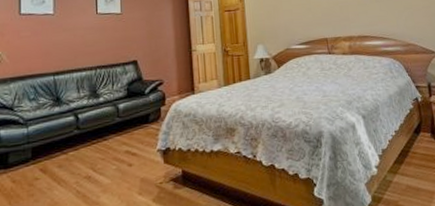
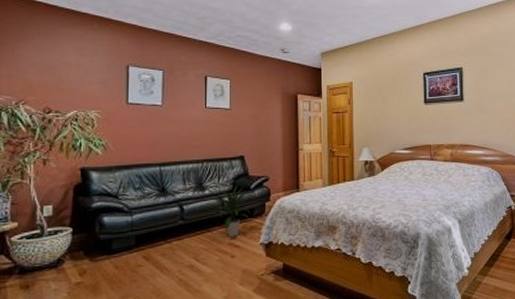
indoor plant: none [110,91,147,144] -> present [214,186,251,236]

